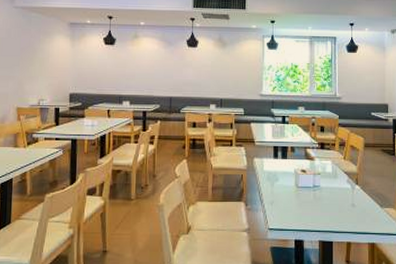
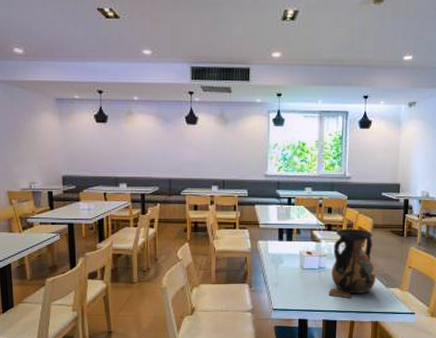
vase: none [324,147,370,218] -> present [328,228,376,298]

